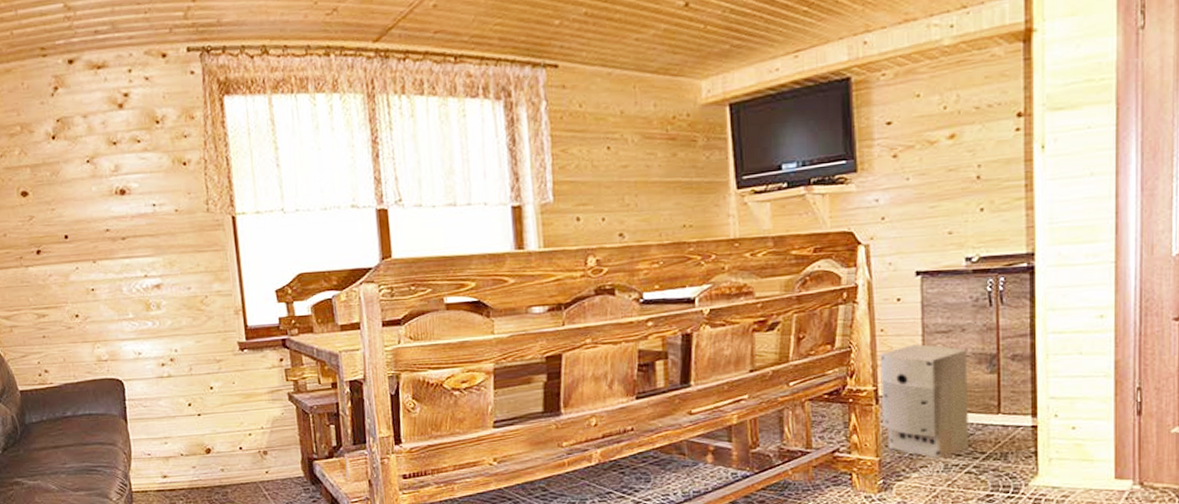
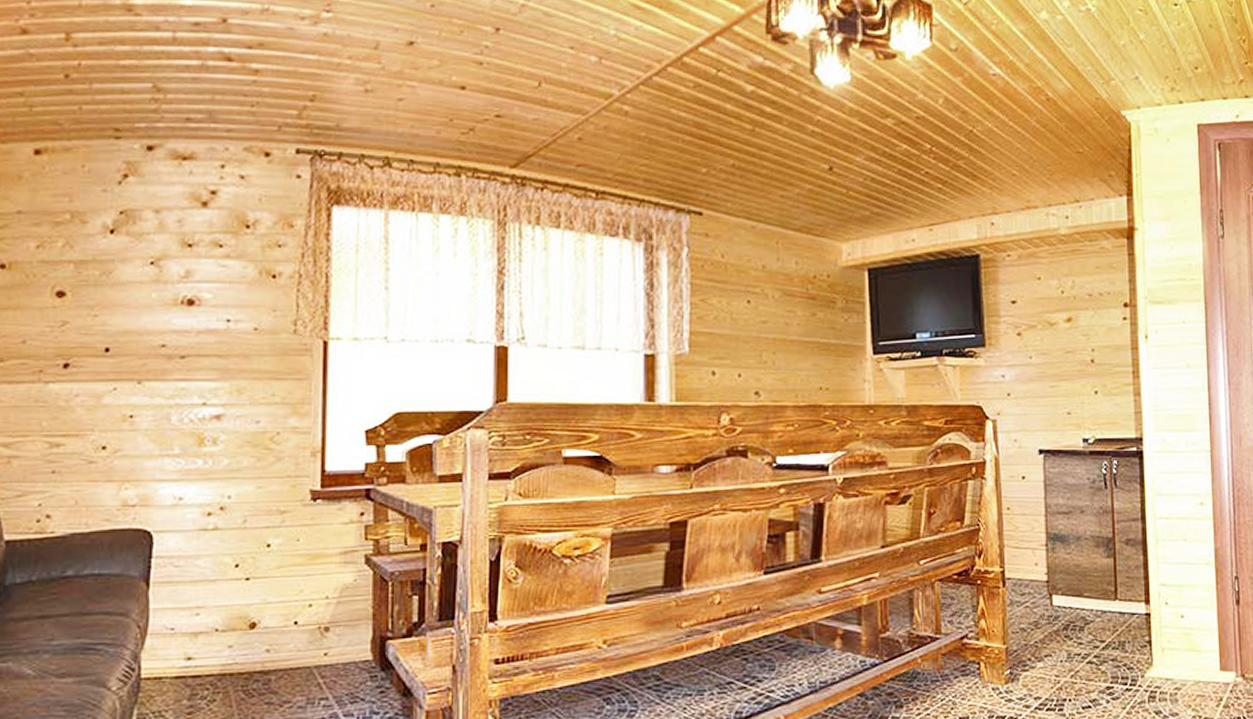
air purifier: present [880,344,968,458] -> none [1006,525,1089,646]

